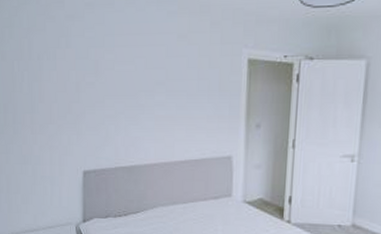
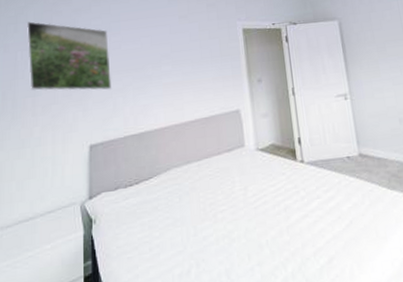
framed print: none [21,26,104,116] -> present [27,21,111,91]

